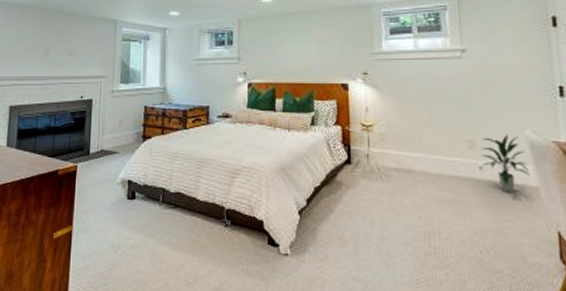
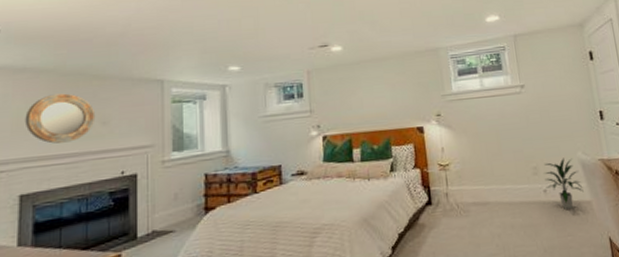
home mirror: none [15,26,65,67] -> present [24,93,96,144]

